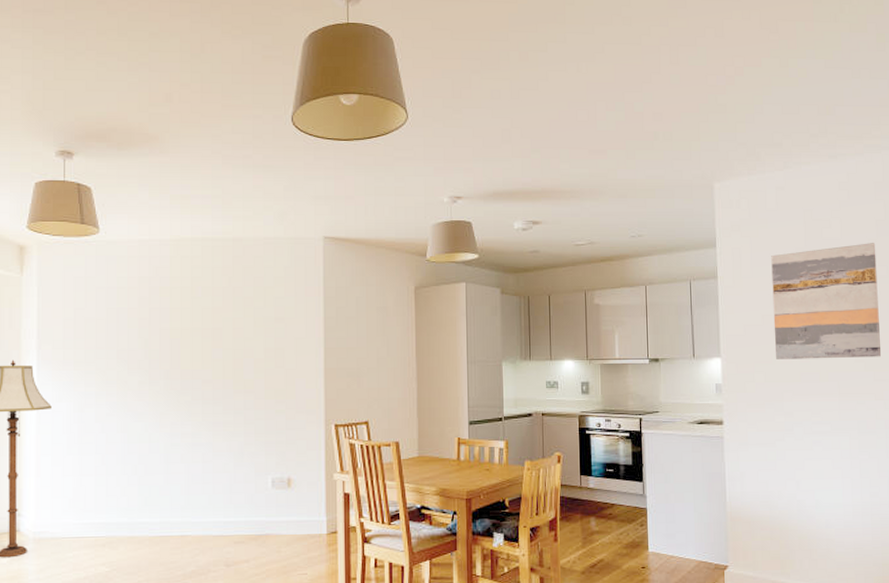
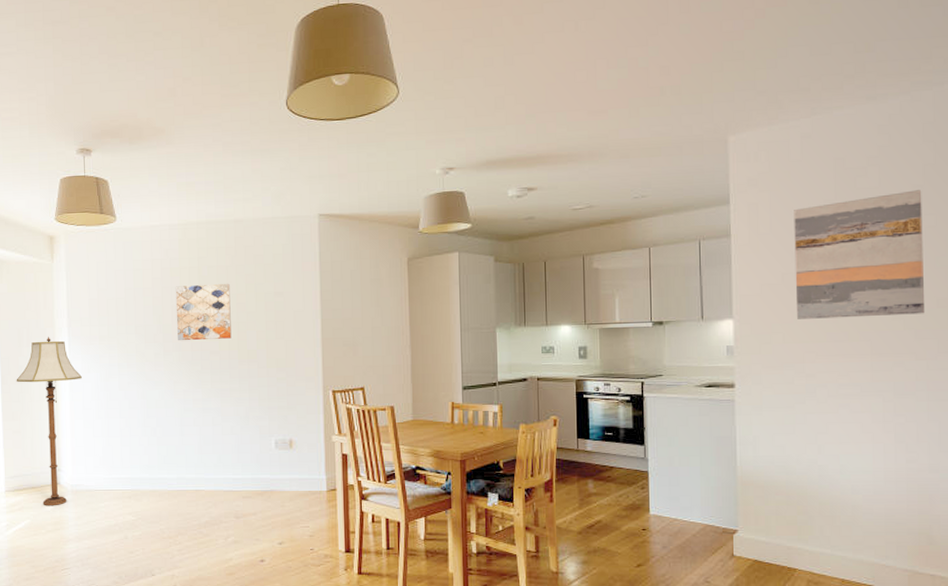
wall art: none [165,306,226,368] -> present [175,283,232,341]

